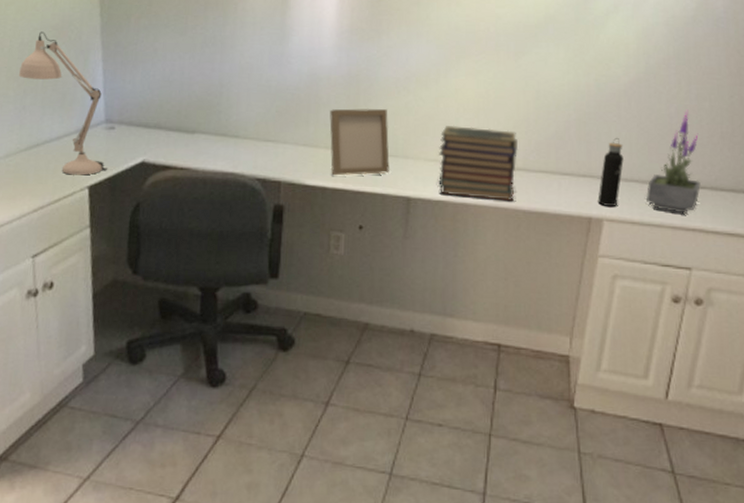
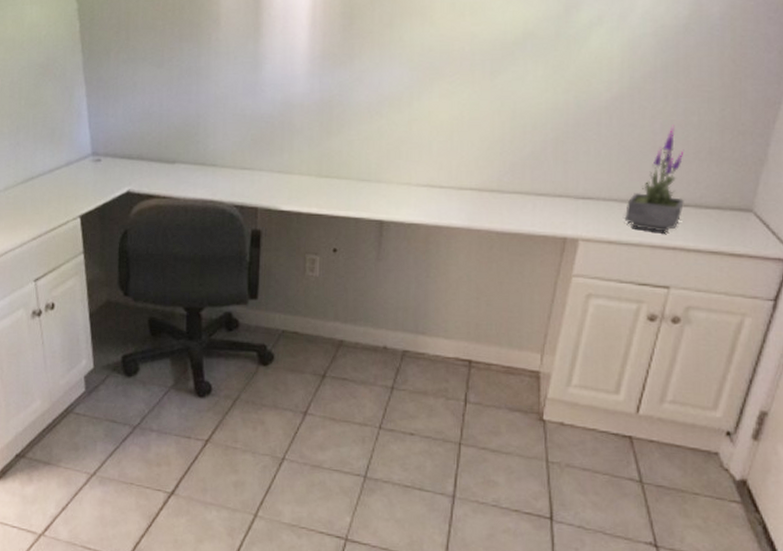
desk lamp: present [19,31,107,175] -> none [12,70,96,206]
photo frame: present [329,108,390,176] -> none [303,135,363,201]
book stack: present [438,125,519,202] -> none [411,148,493,223]
water bottle: present [597,137,624,206] -> none [573,156,603,226]

